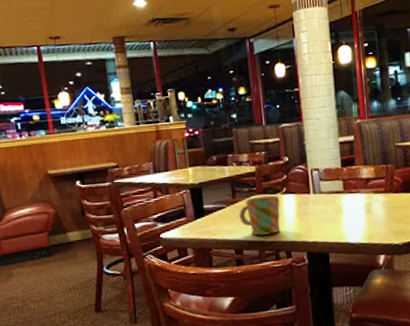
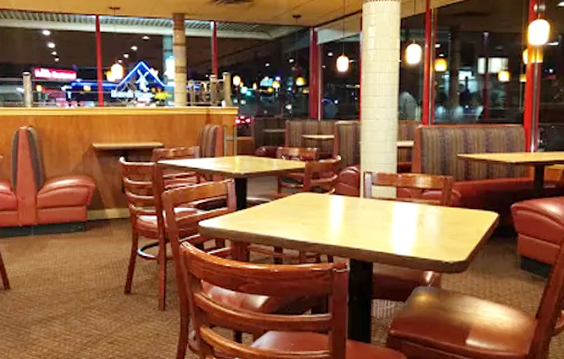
mug: present [239,195,281,236] -> none [283,194,327,235]

